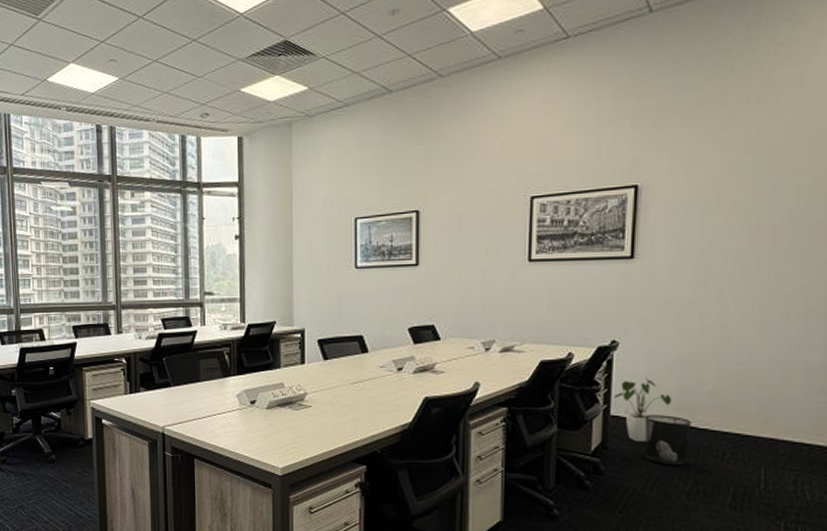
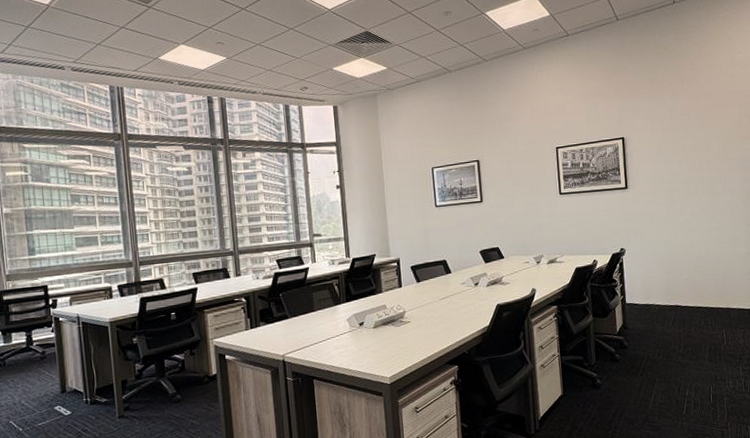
house plant: present [614,377,672,442] -> none [627,273,664,321]
waste bin: present [644,415,691,466] -> none [648,299,678,336]

